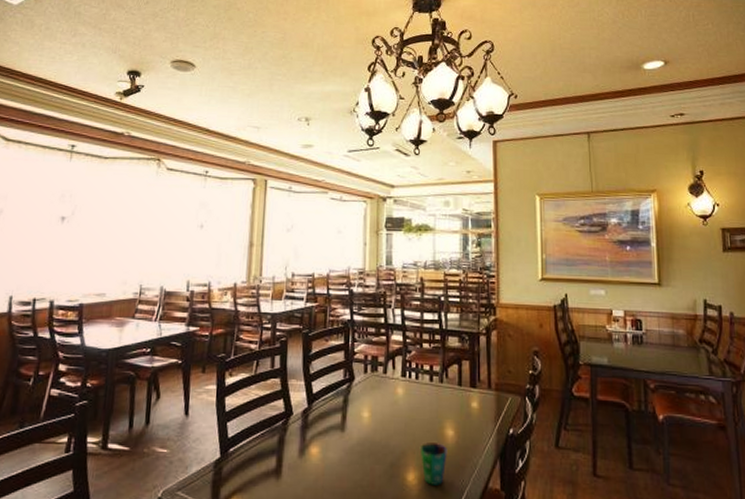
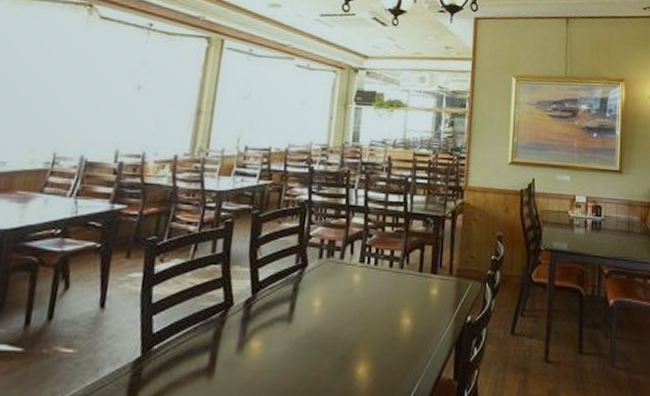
cup: present [419,442,447,485] -> none [373,333,402,378]

